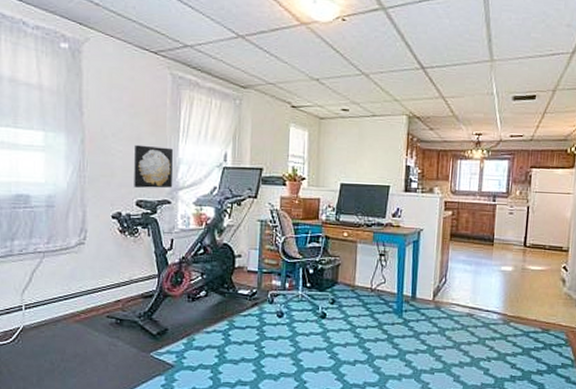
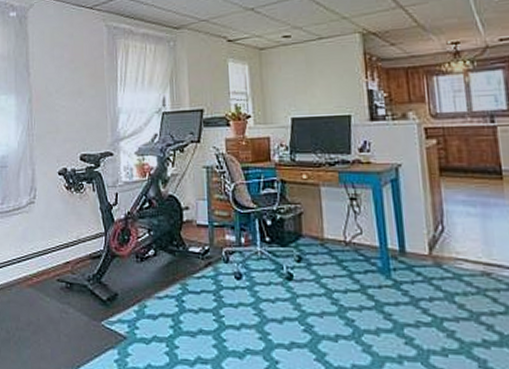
wall art: present [134,144,173,189] -> none [76,98,113,141]

